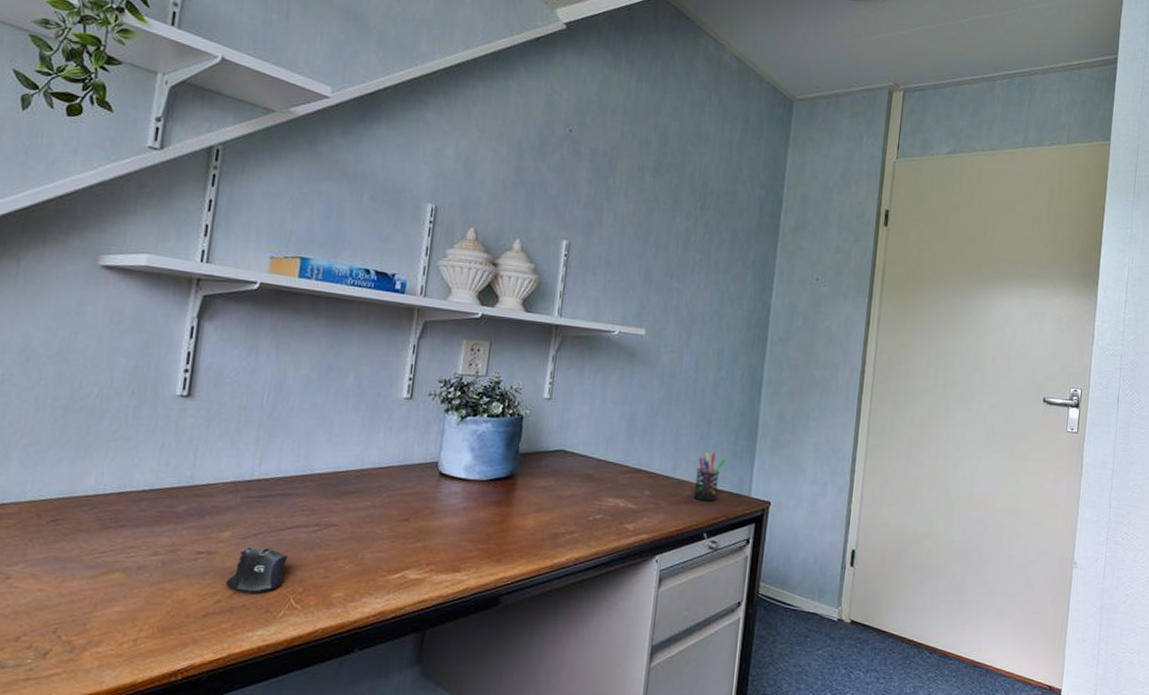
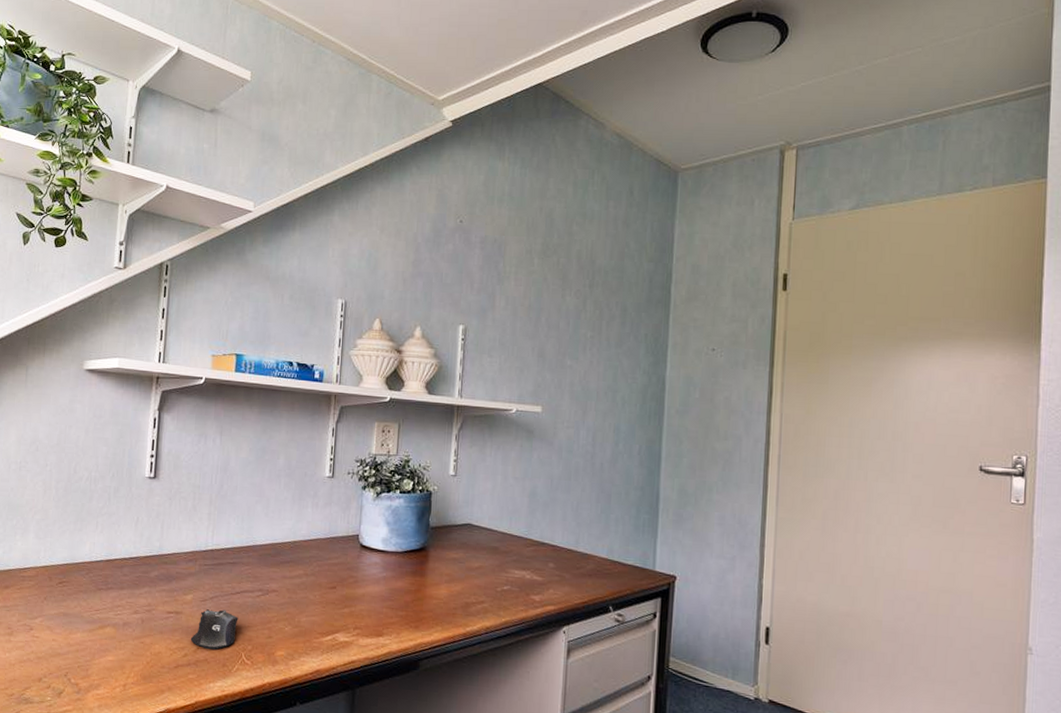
pen holder: present [693,452,727,502] -> none [597,526,629,575]

